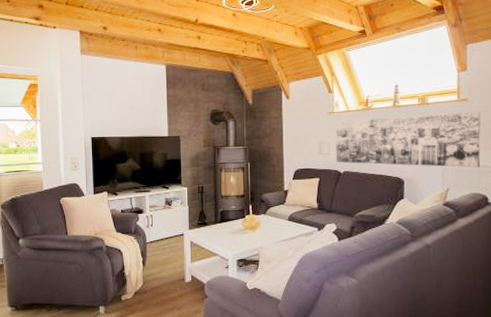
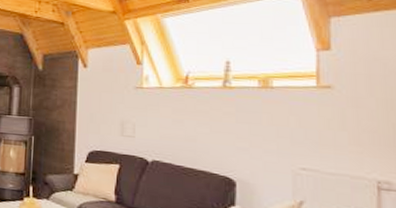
wall art: present [335,111,481,168] -> none [143,98,353,178]

